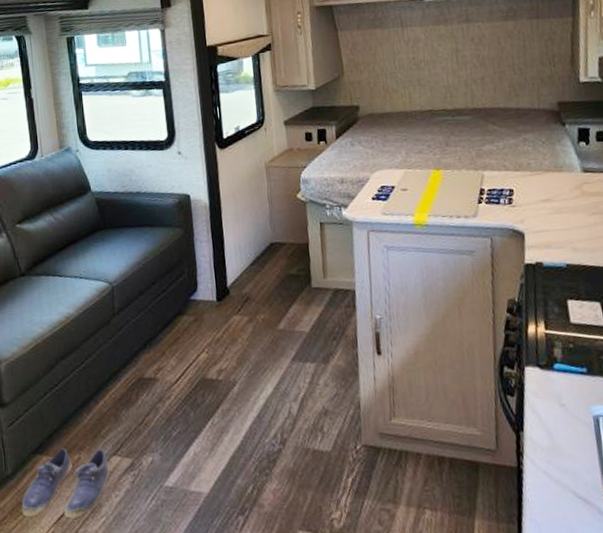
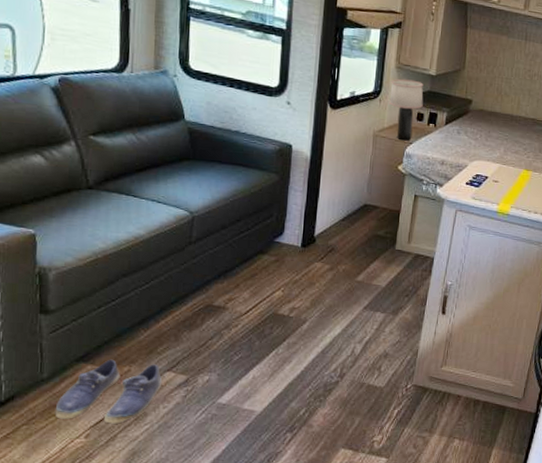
table lamp: none [272,99,309,167] -> present [389,79,424,141]

